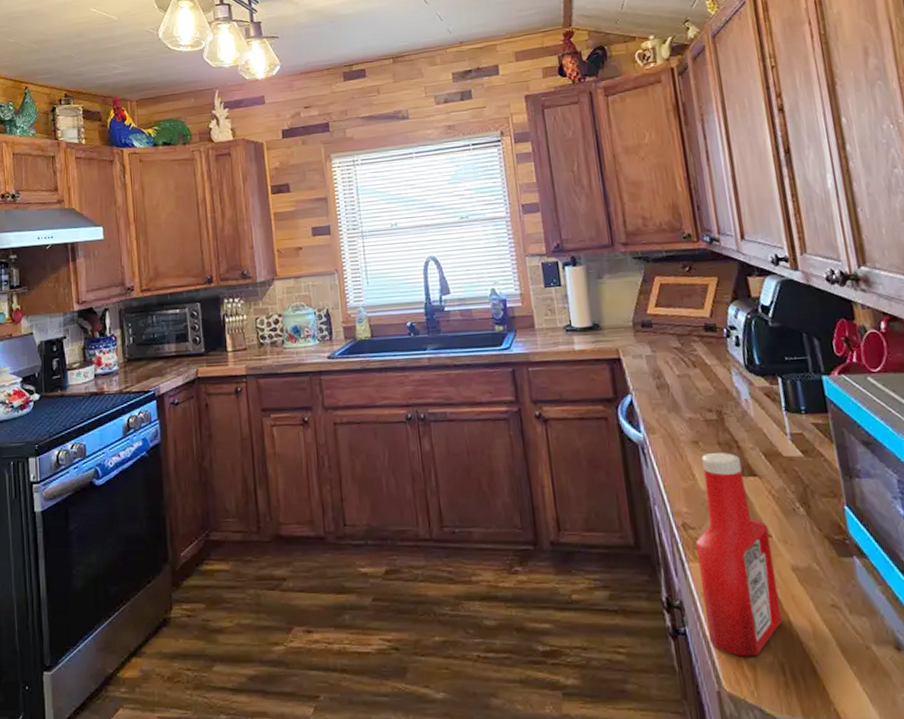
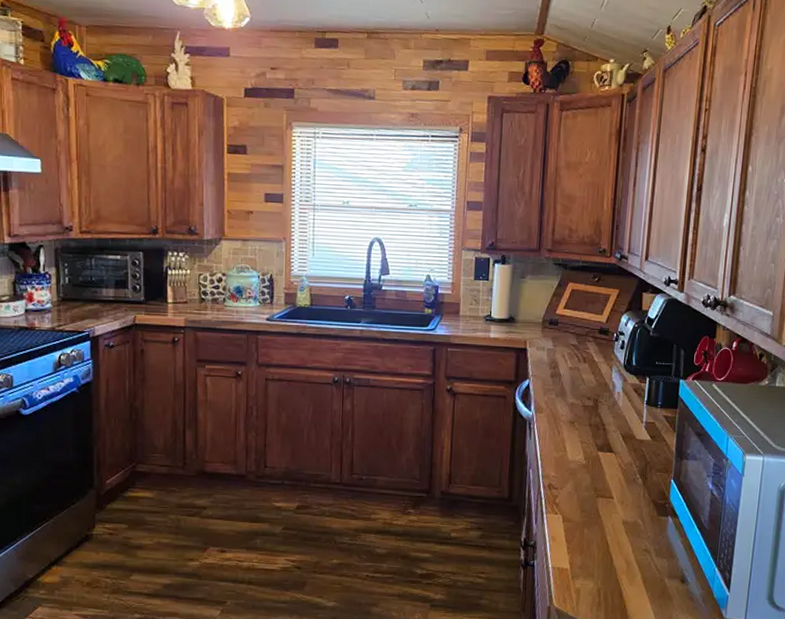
ketchup bottle: present [695,452,783,657] -> none [550,432,613,584]

